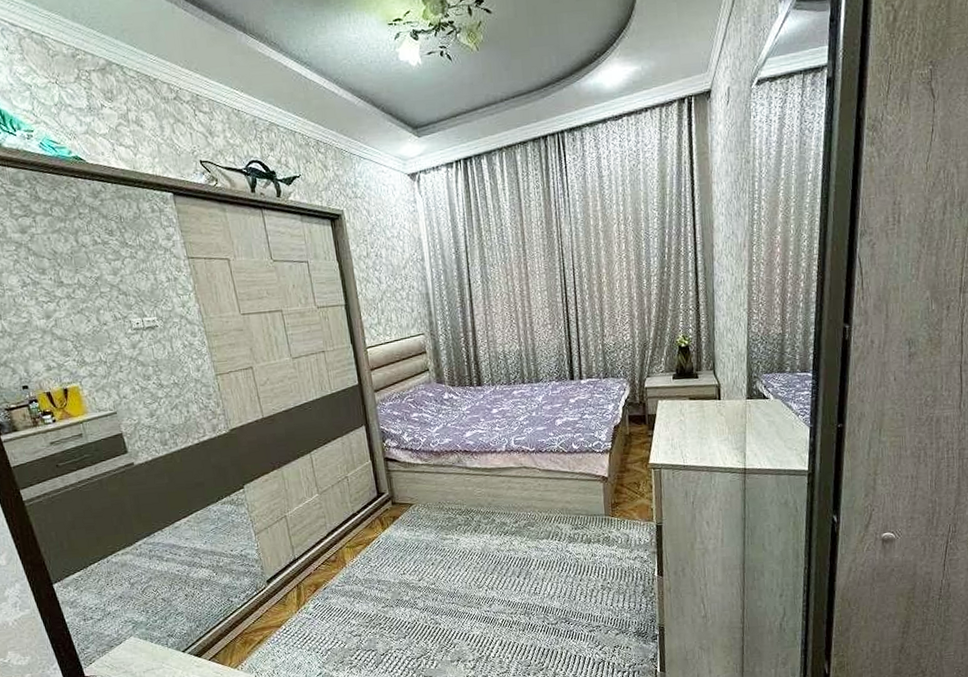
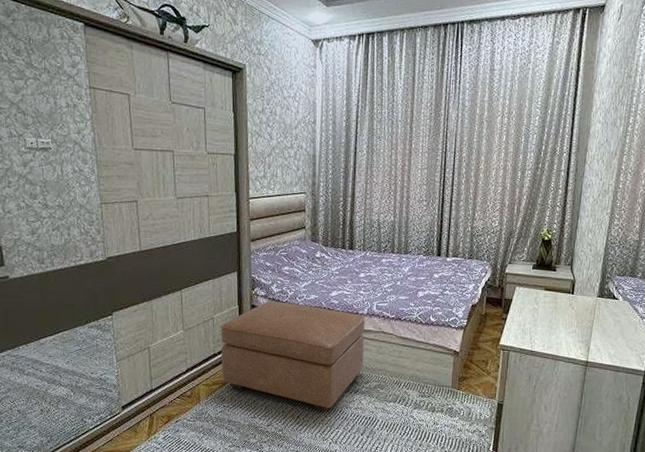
ottoman: none [356,450,509,559] -> present [221,300,365,412]

